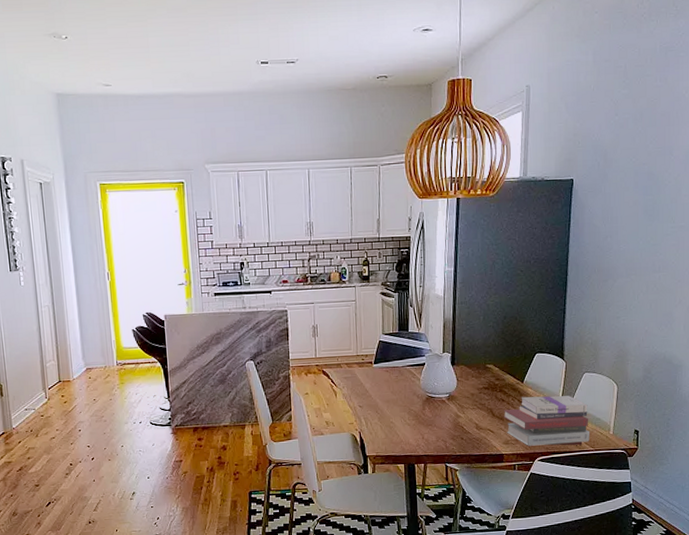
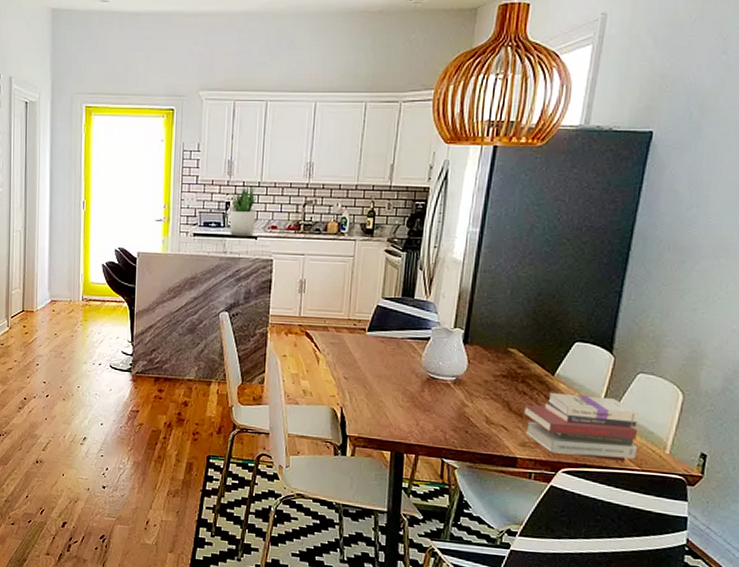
planter: none [244,245,269,293] -> present [229,184,258,237]

